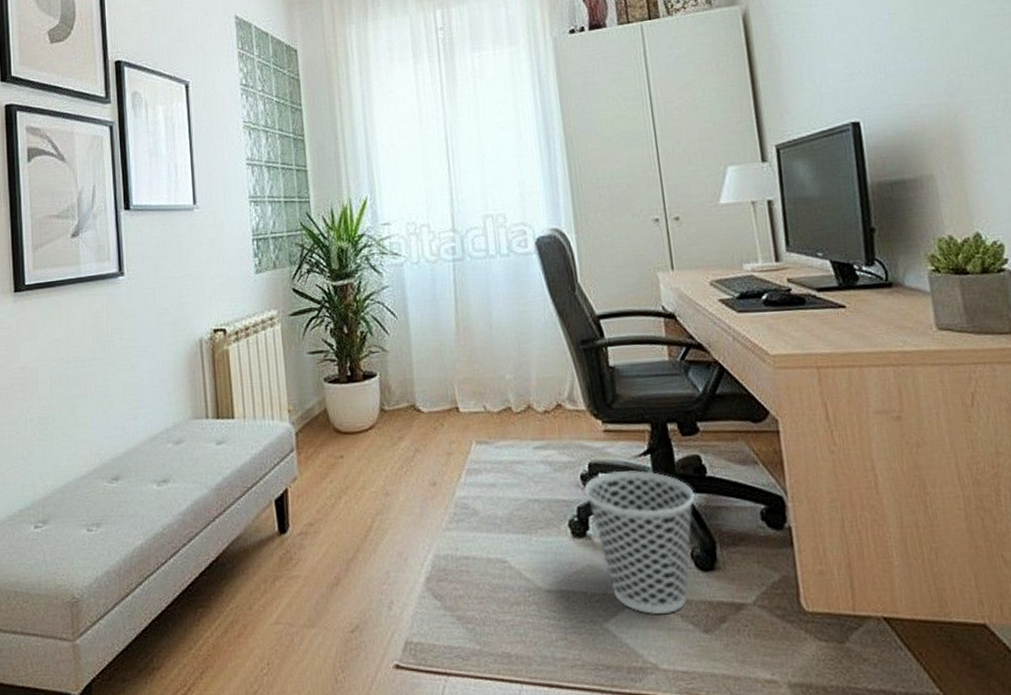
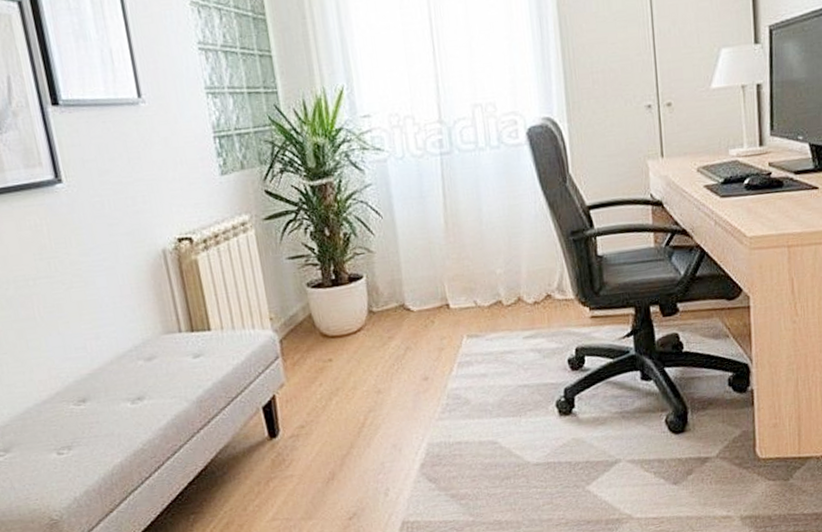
wastebasket: present [584,470,695,614] -> none [571,350,672,475]

